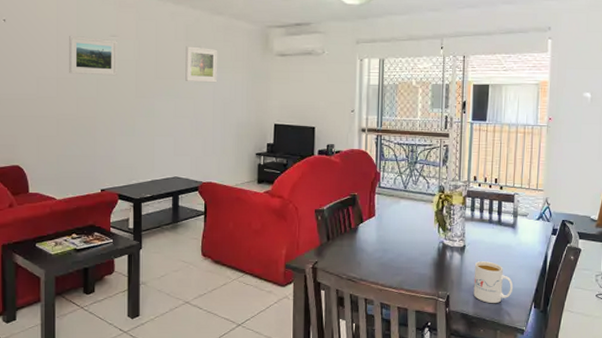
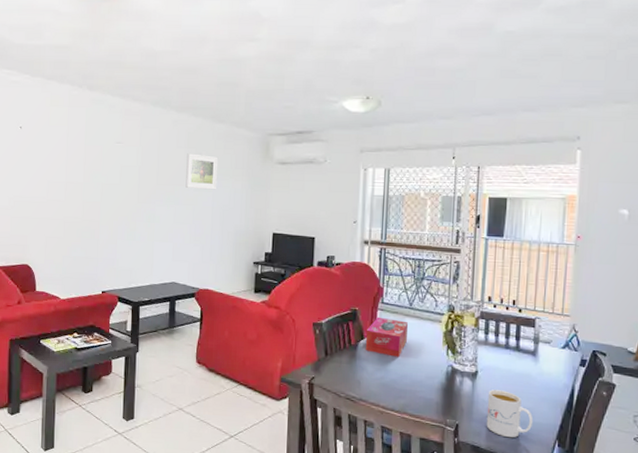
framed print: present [69,35,117,76] -> none [77,141,122,181]
tissue box: none [364,200,403,237] -> present [365,317,408,357]

